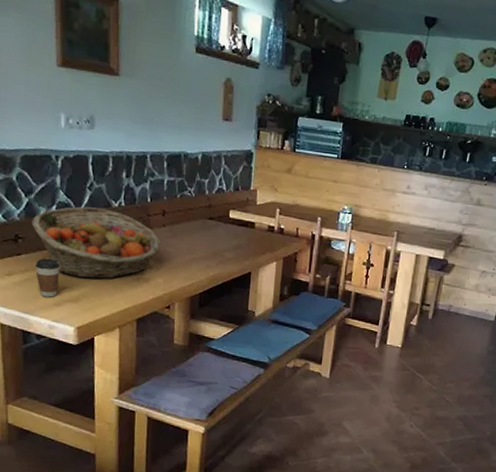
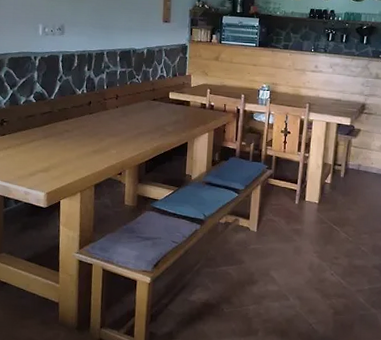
fruit basket: present [31,206,161,279] -> none [14,95,115,152]
coffee cup: present [35,258,60,298] -> none [16,137,35,169]

